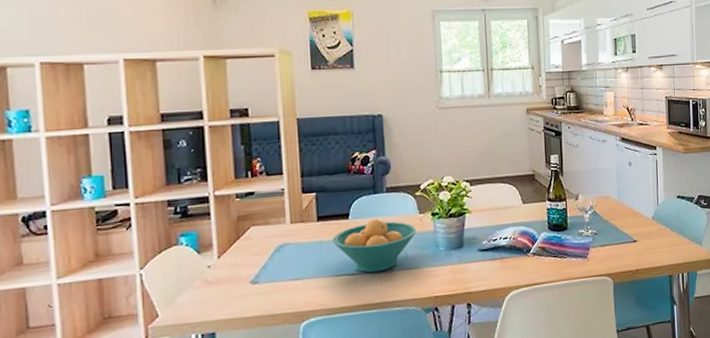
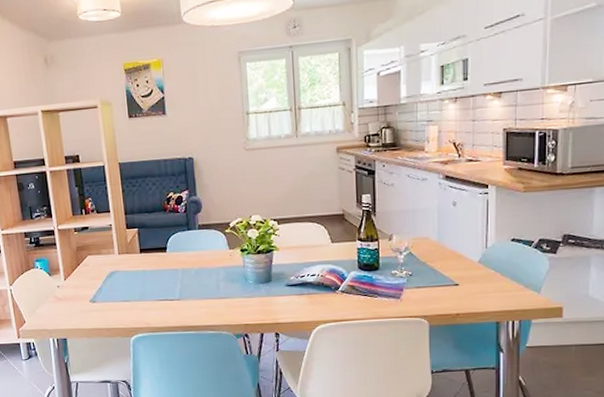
fruit bowl: present [332,218,417,273] -> none [153,252,227,300]

